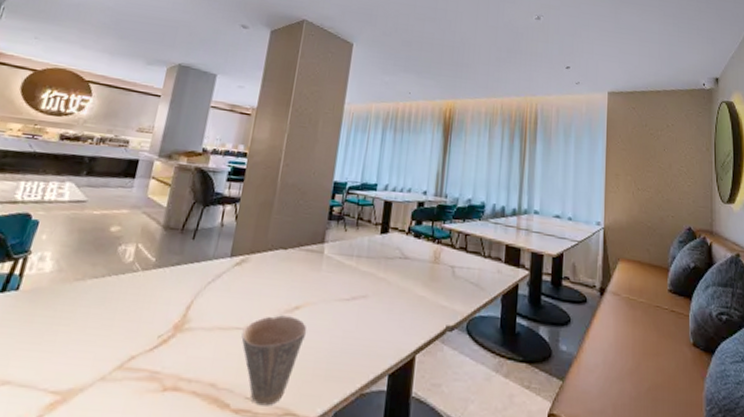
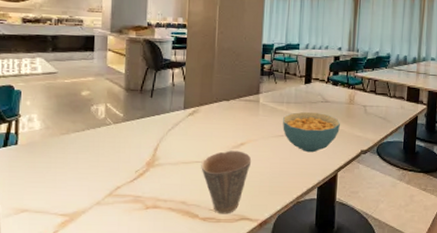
cereal bowl: none [349,269,421,325] -> present [283,112,340,153]

